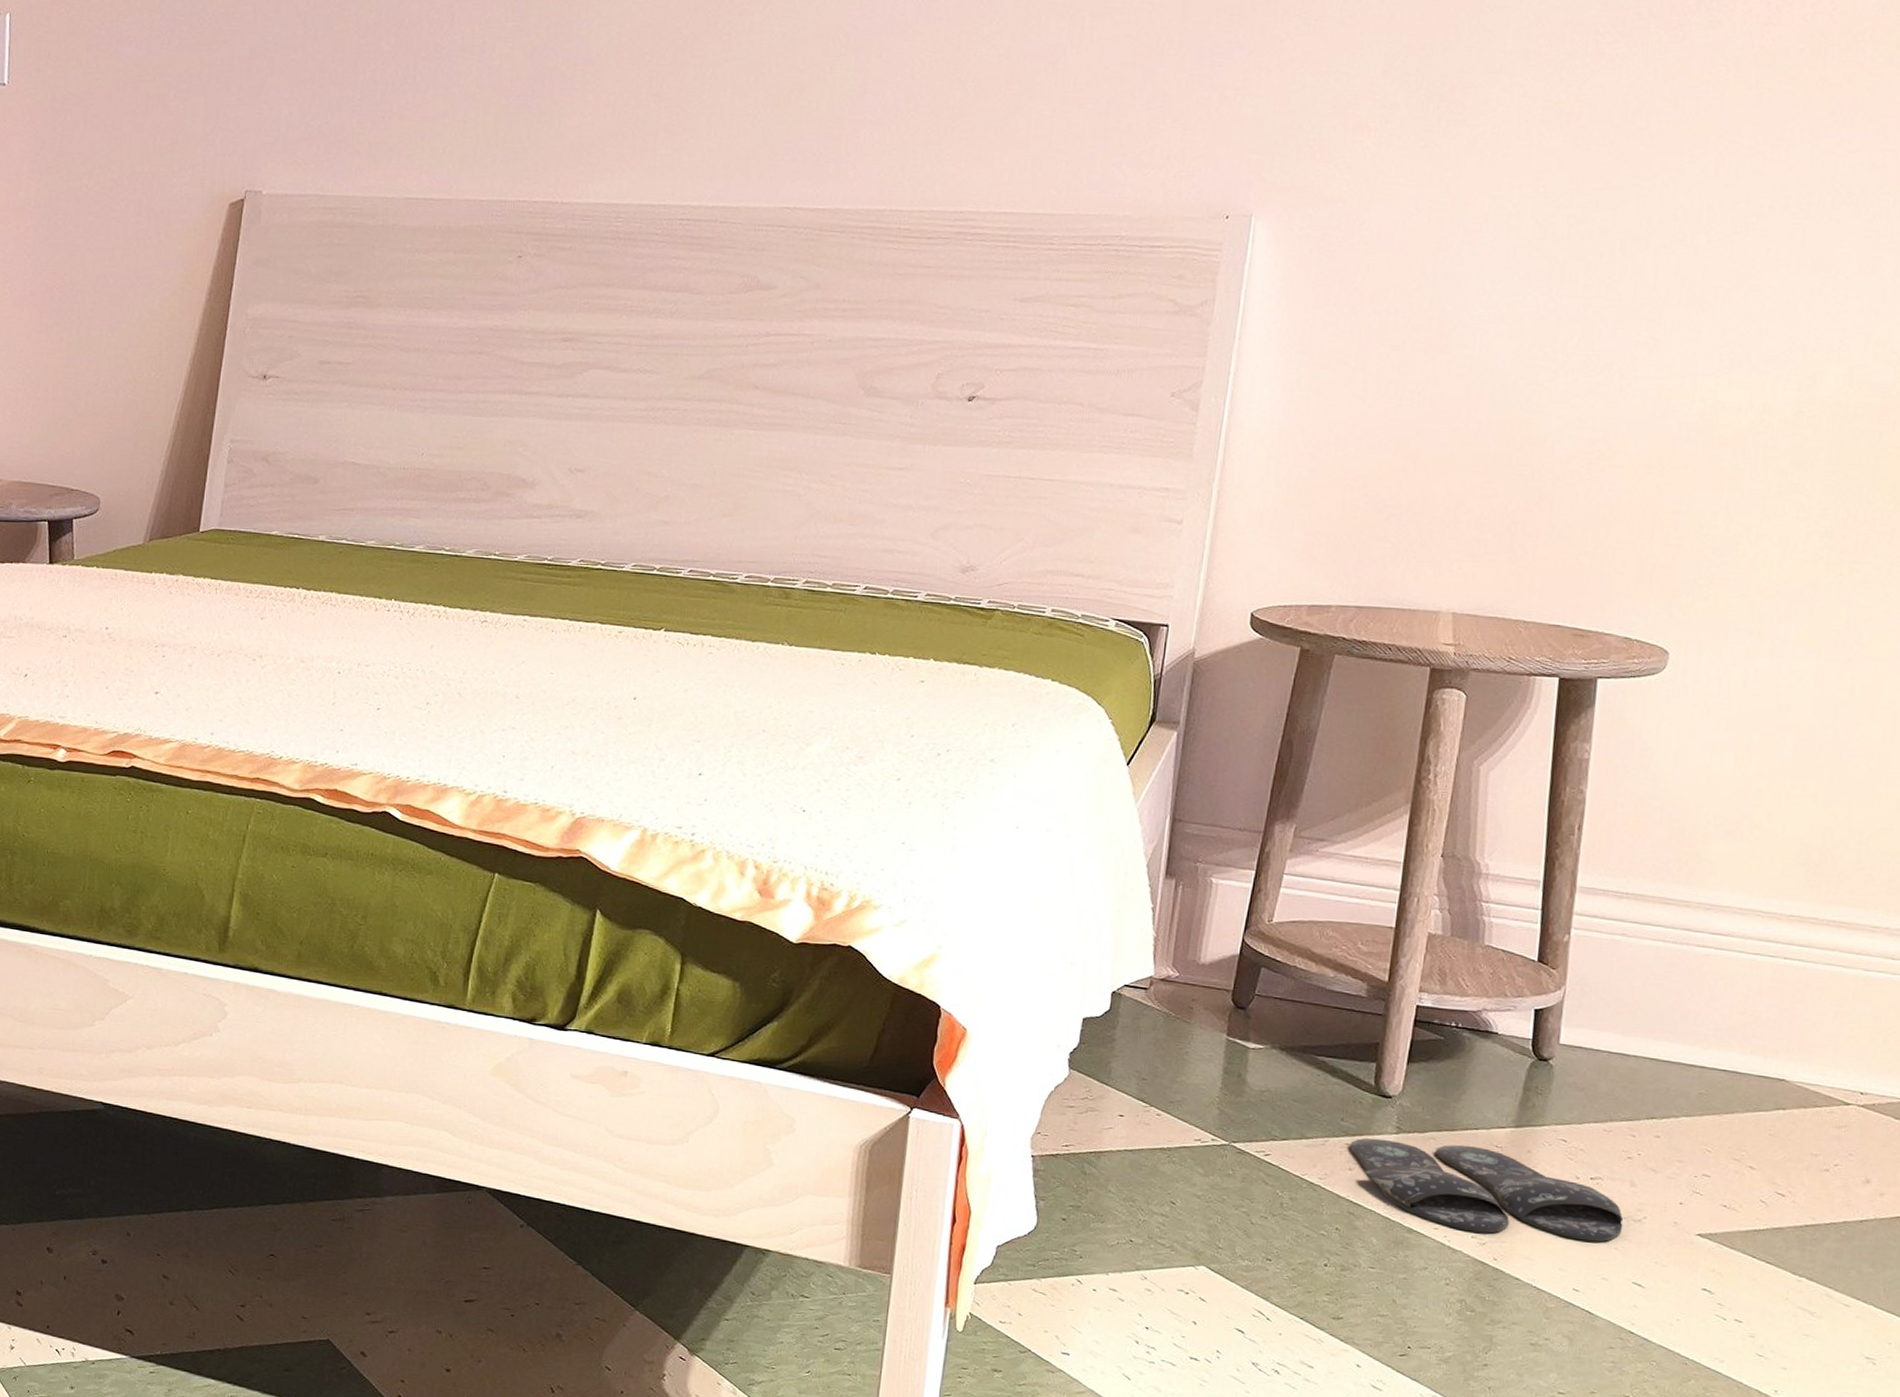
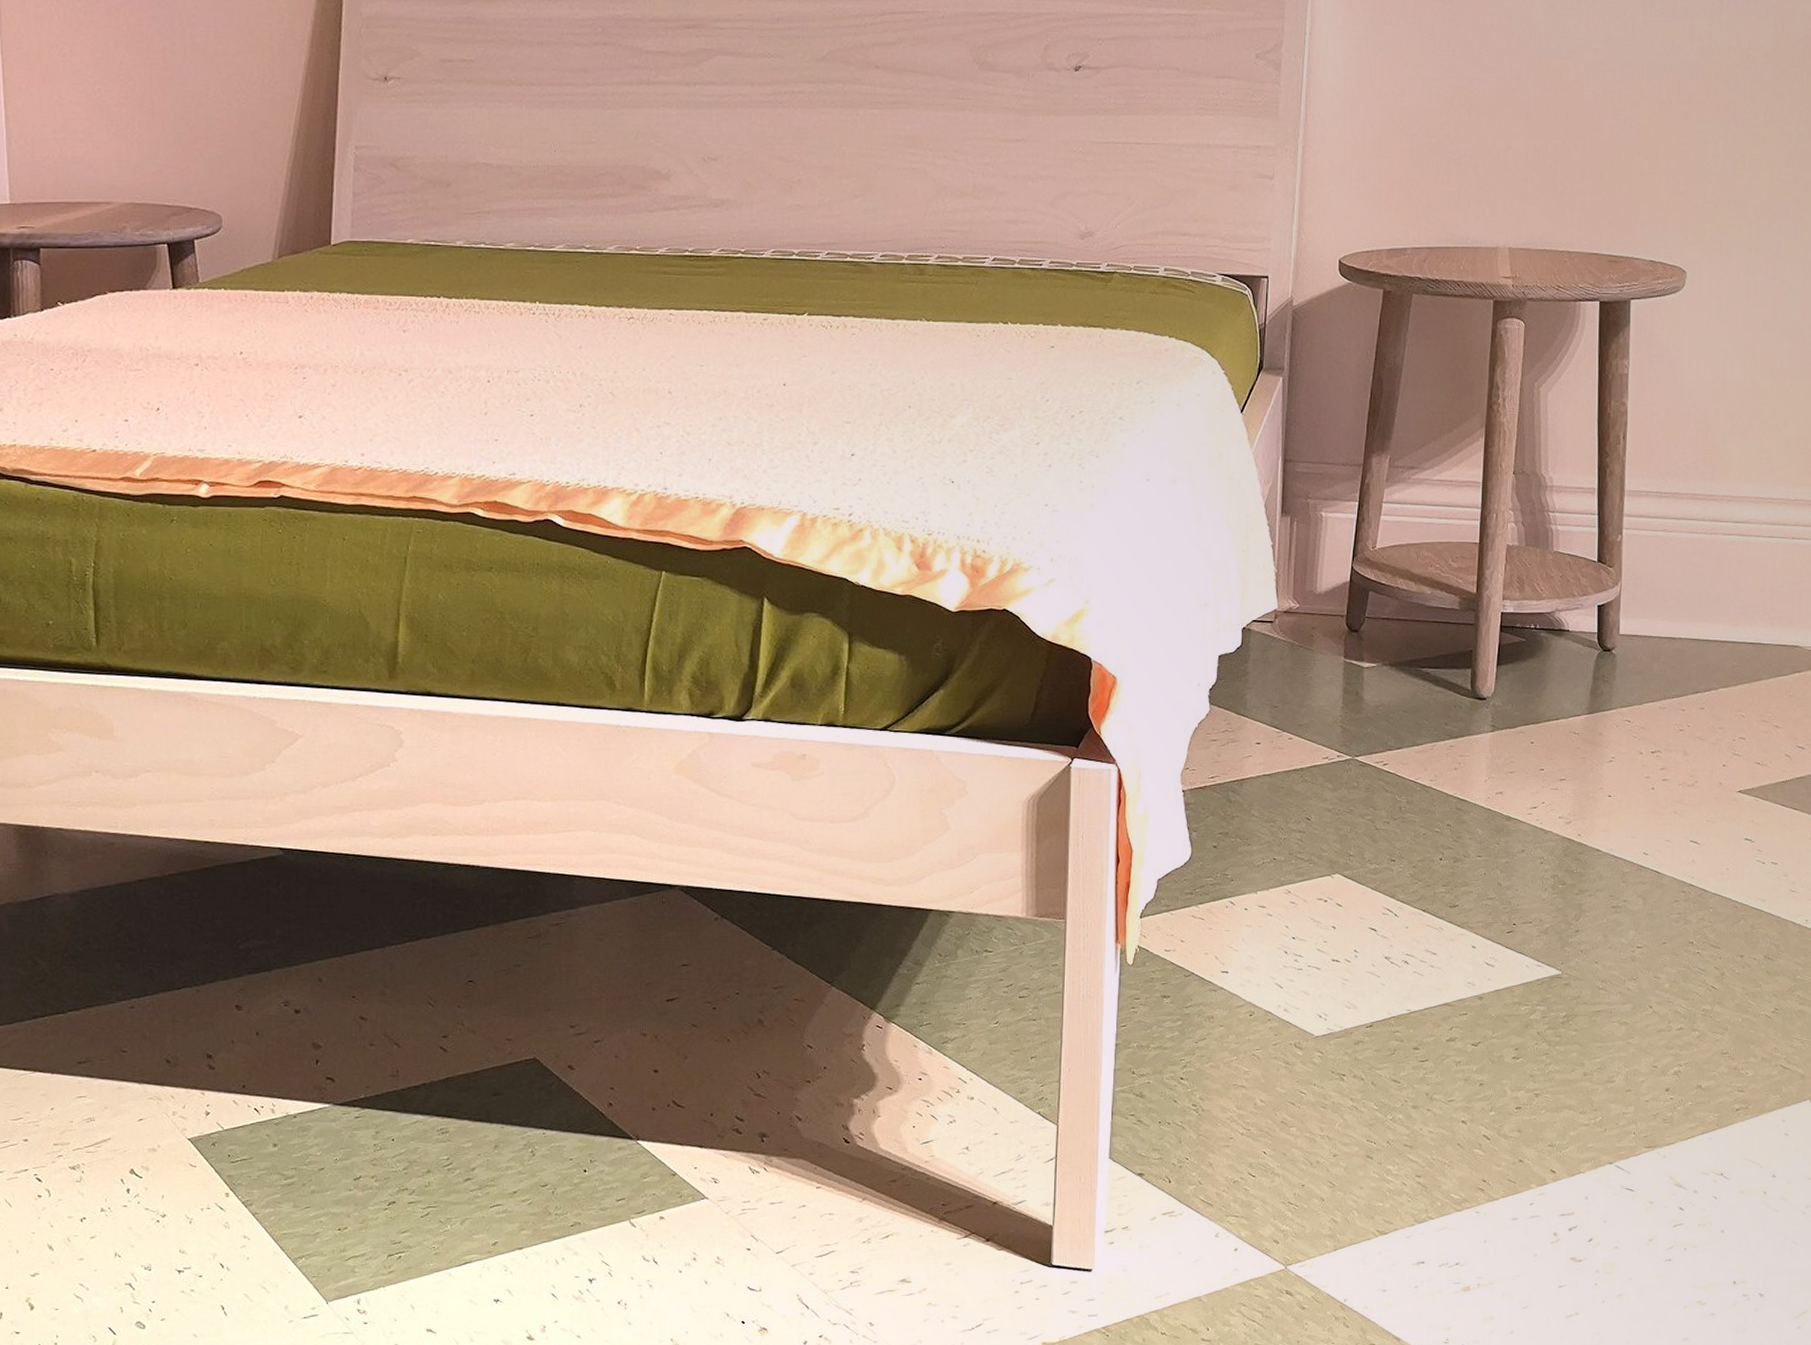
slippers: present [1350,1138,1623,1242] -> none [1455,735,1680,813]

